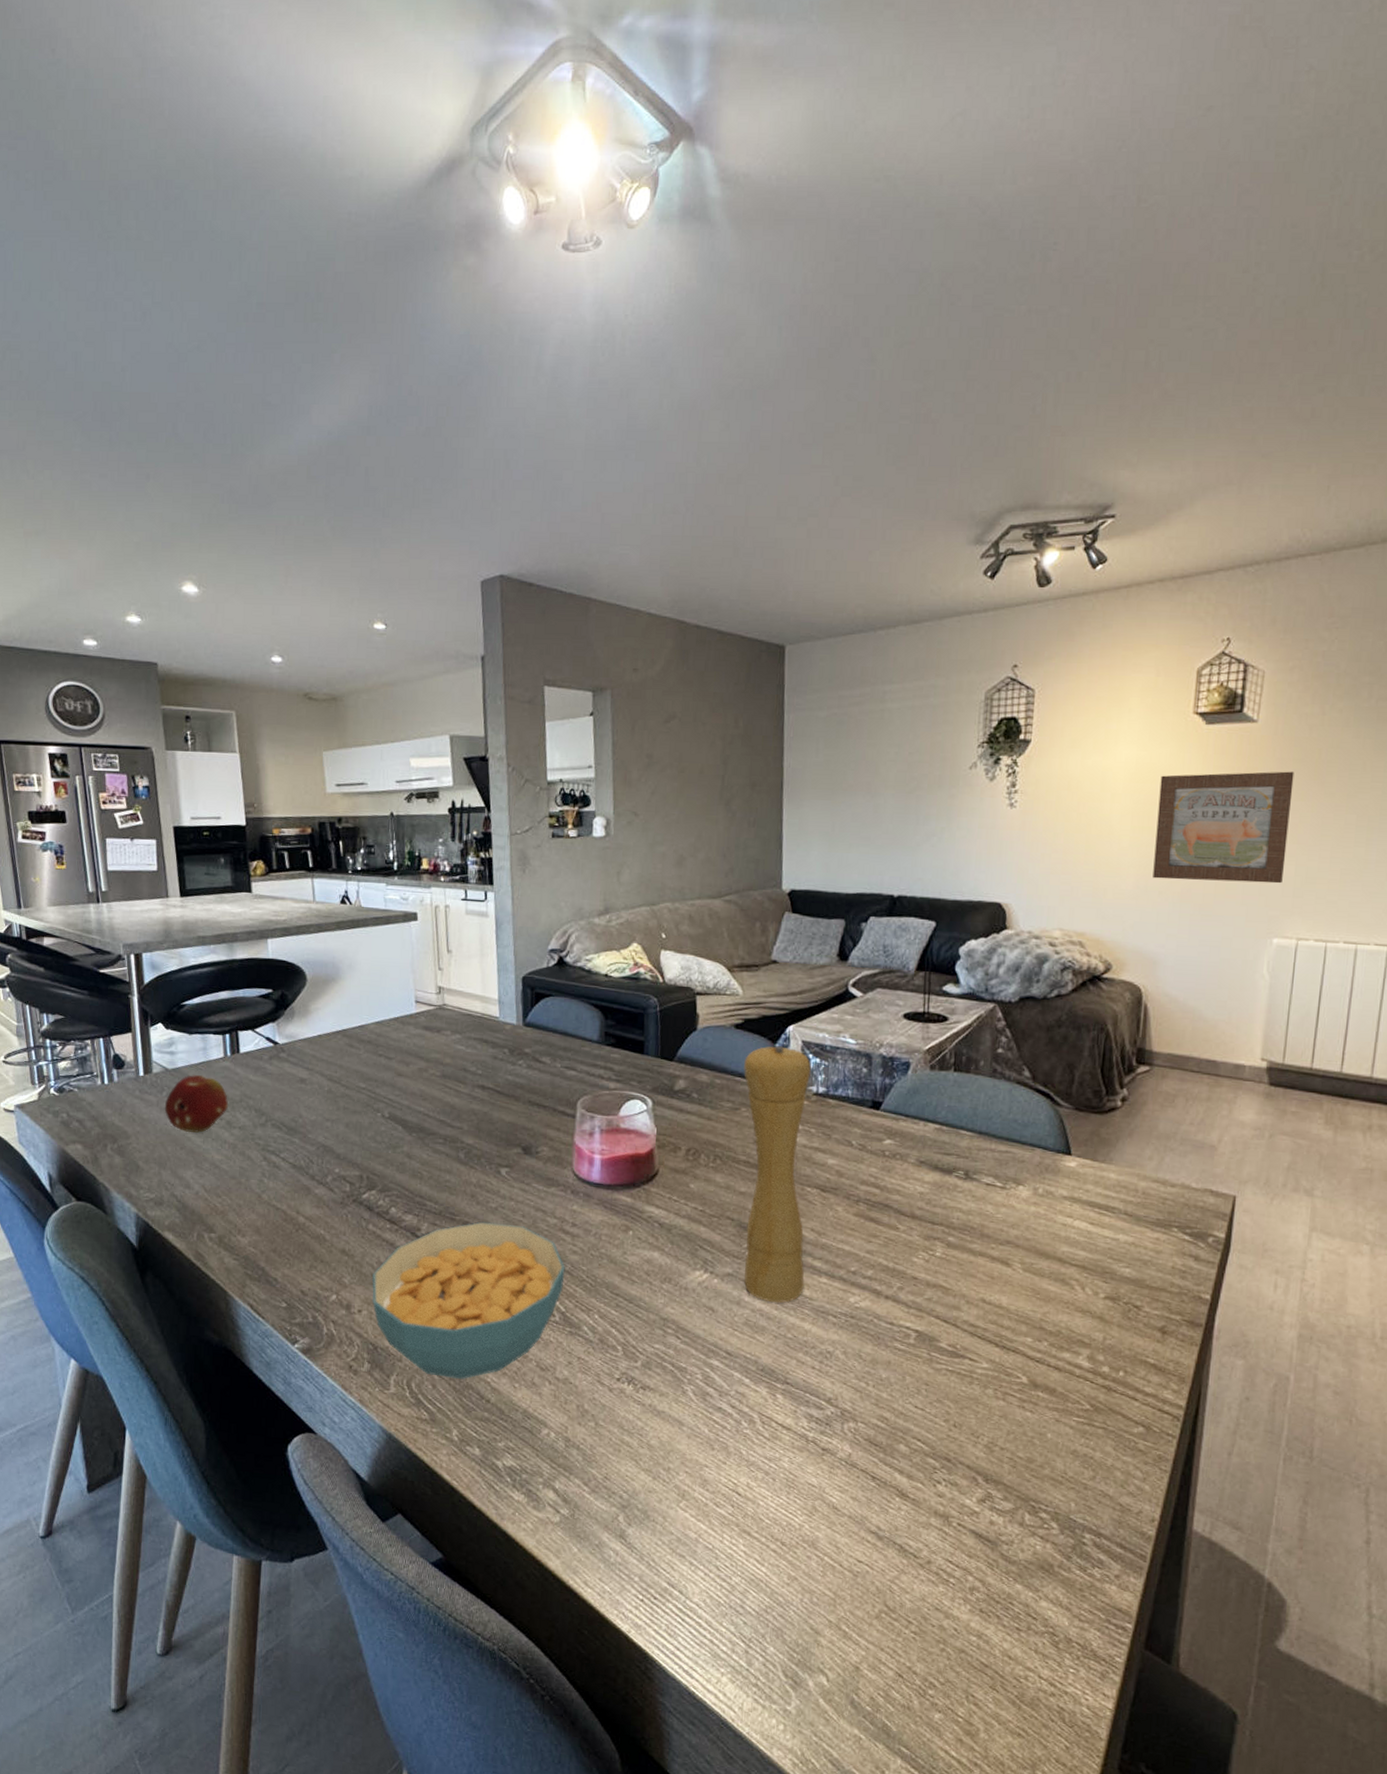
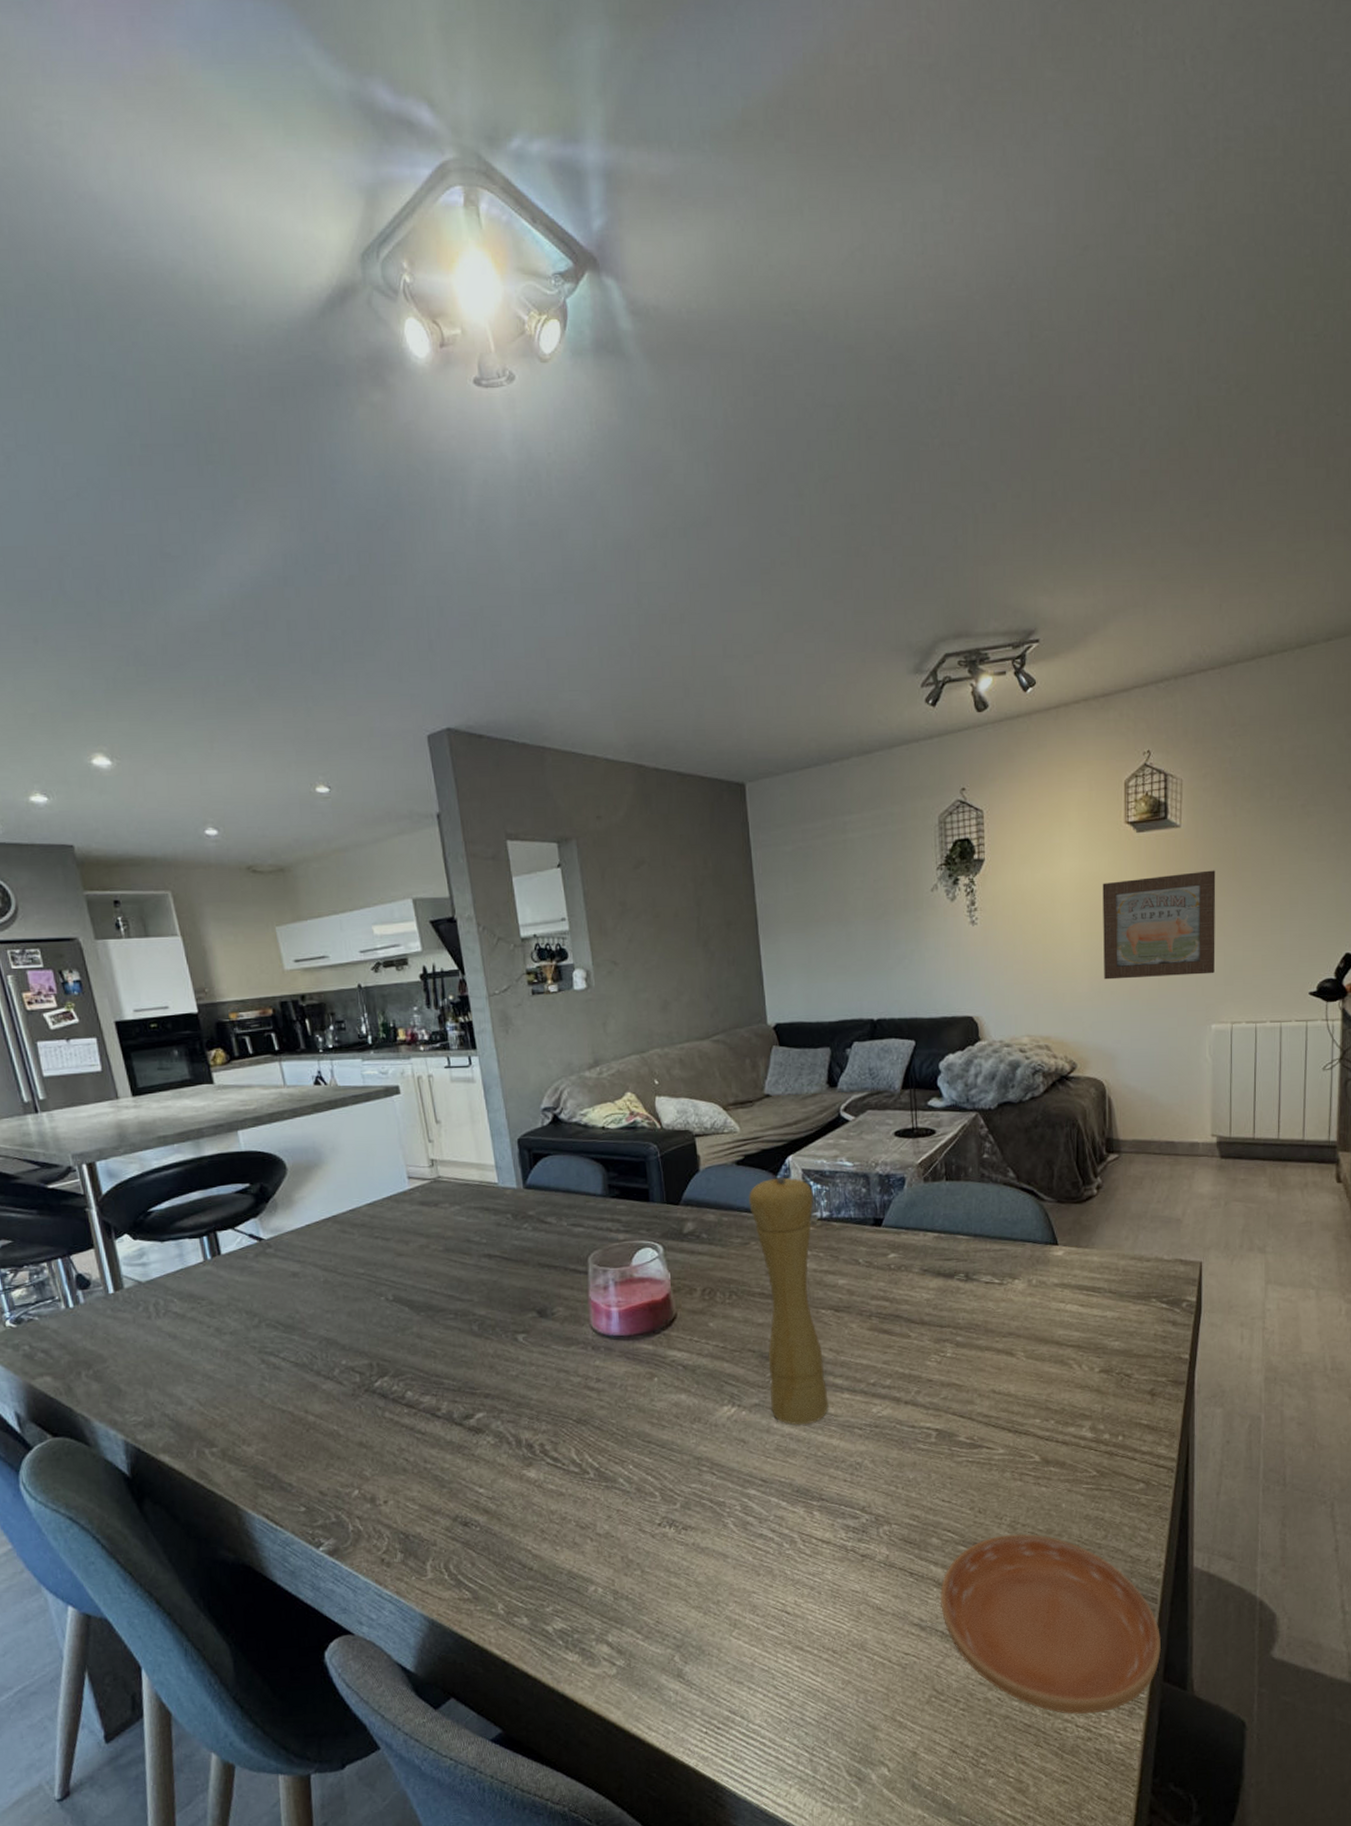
fruit: present [164,1074,229,1133] -> none [142,1283,216,1347]
cereal bowl: present [371,1221,565,1379] -> none [395,1389,595,1554]
saucer: none [901,1455,1146,1669] -> present [939,1533,1161,1714]

